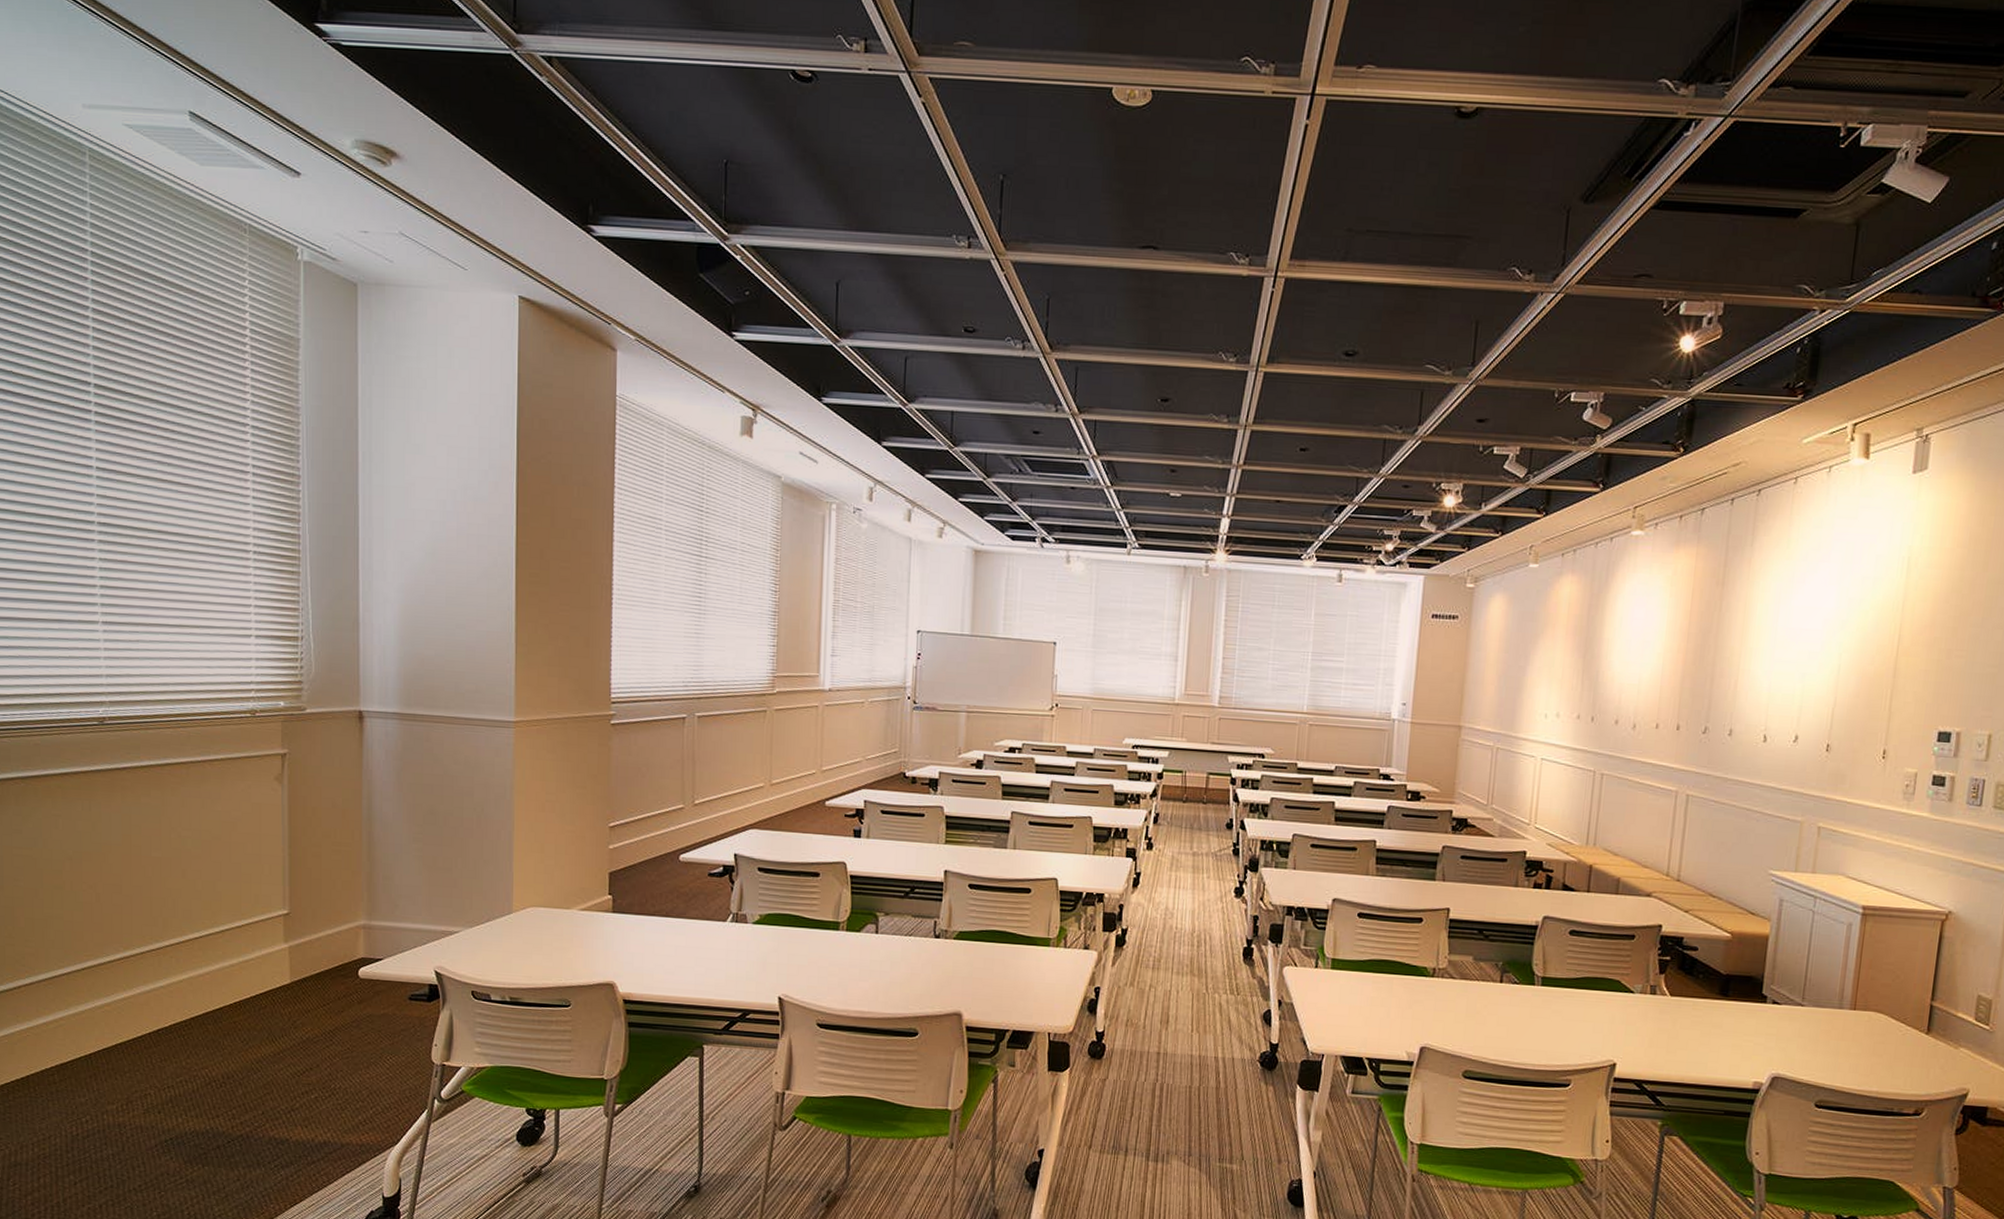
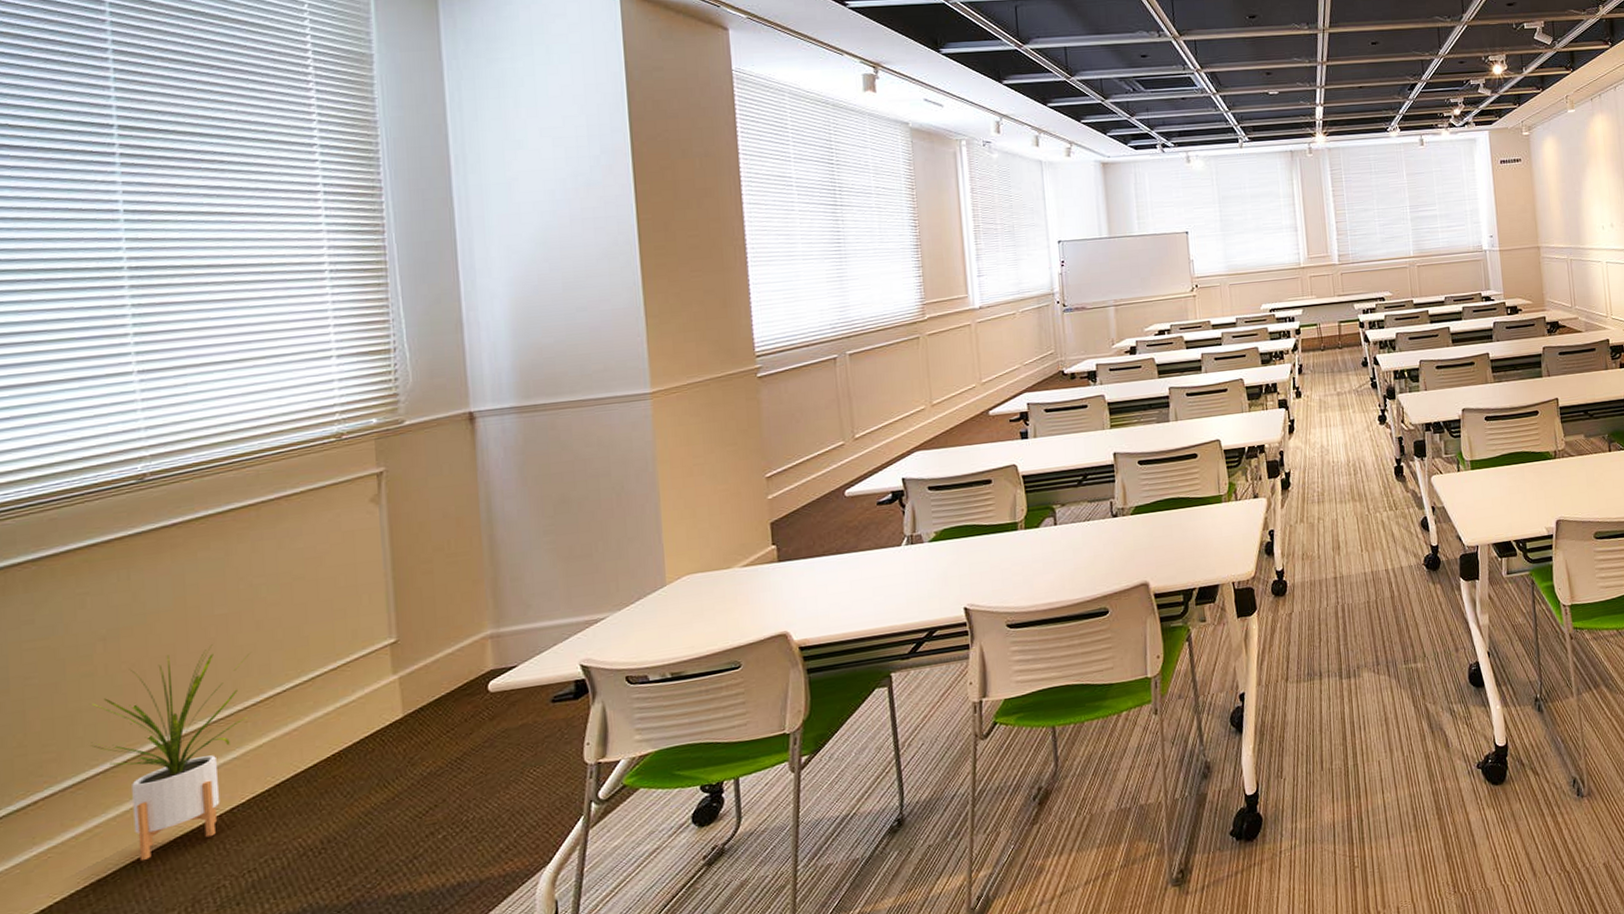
house plant: none [58,882,181,1057] -> present [89,644,259,862]

